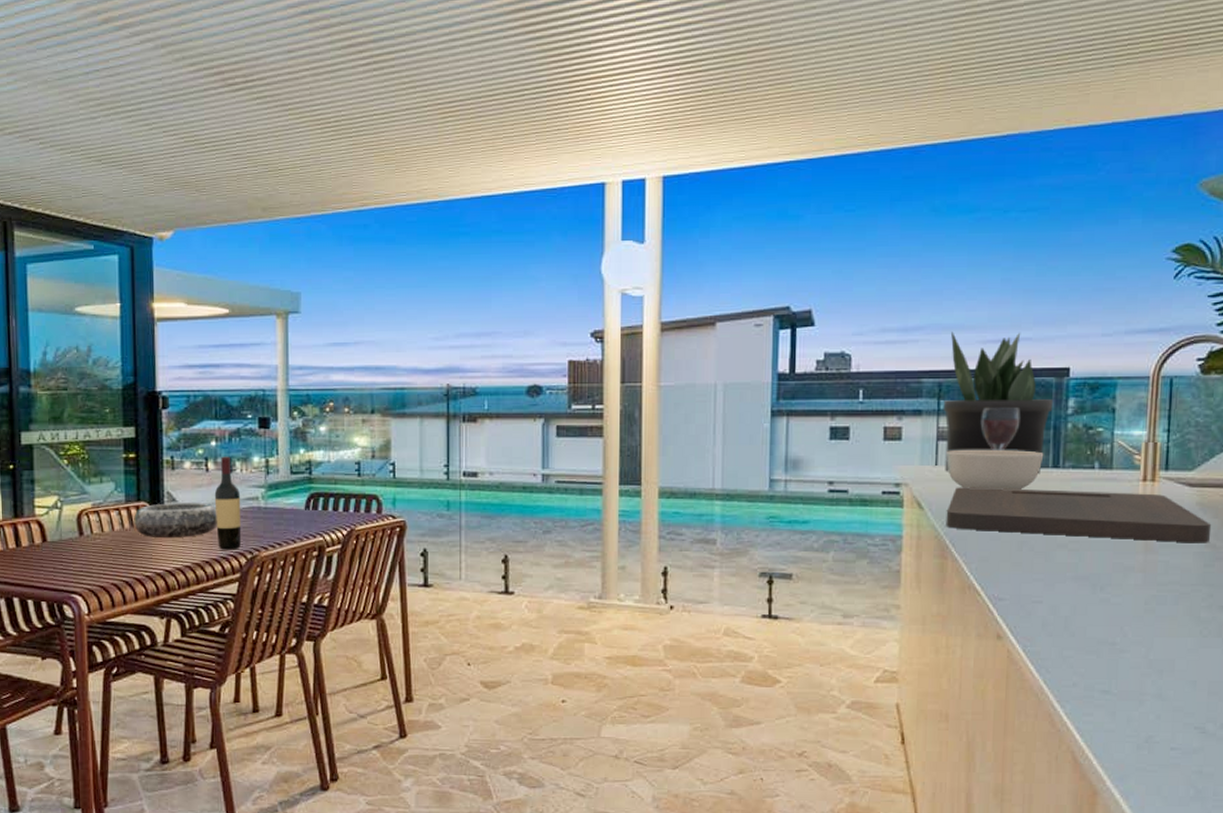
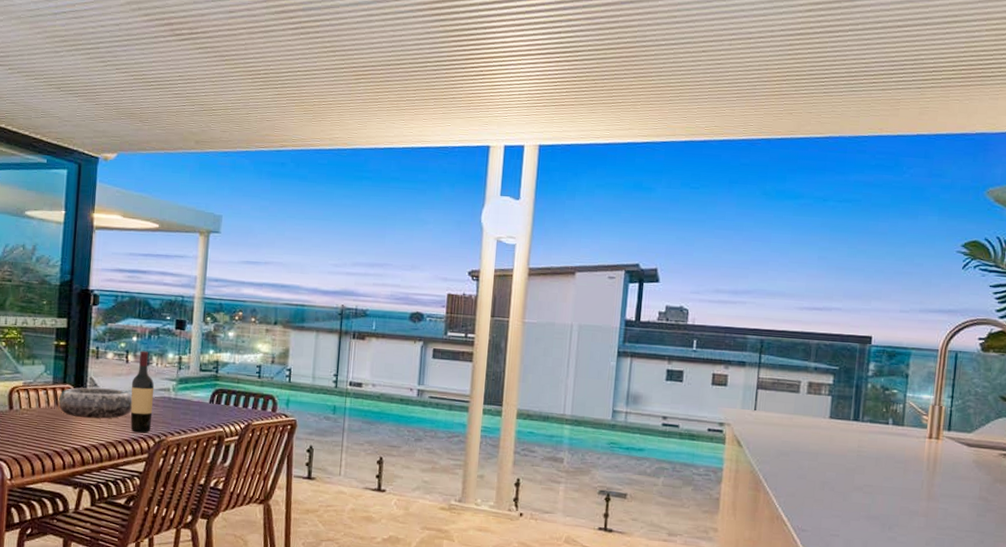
planter: present [943,331,1054,474] -> none [762,297,857,425]
bowl: present [945,449,1044,490] -> none [763,397,847,437]
cutting board: present [946,487,1212,543] -> none [760,430,985,496]
cup: present [980,406,1020,452] -> none [794,364,829,403]

